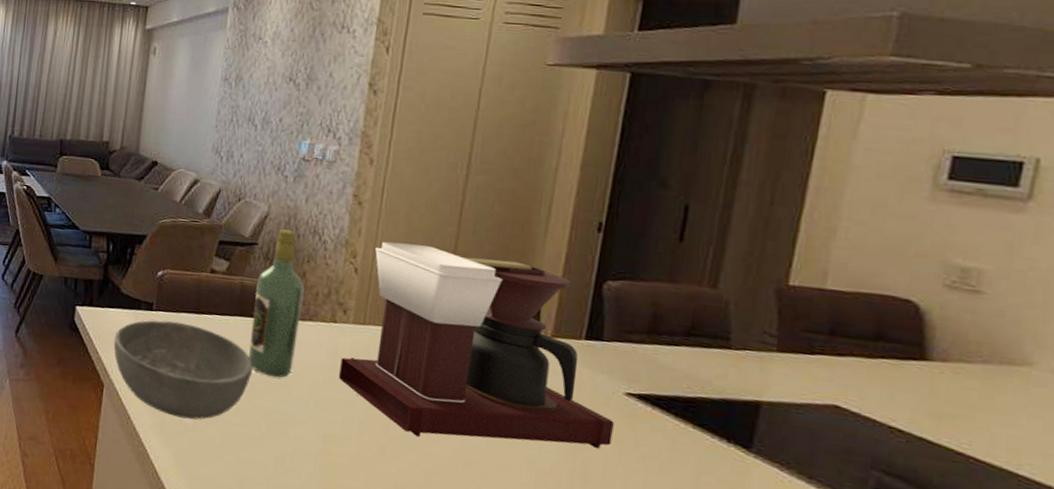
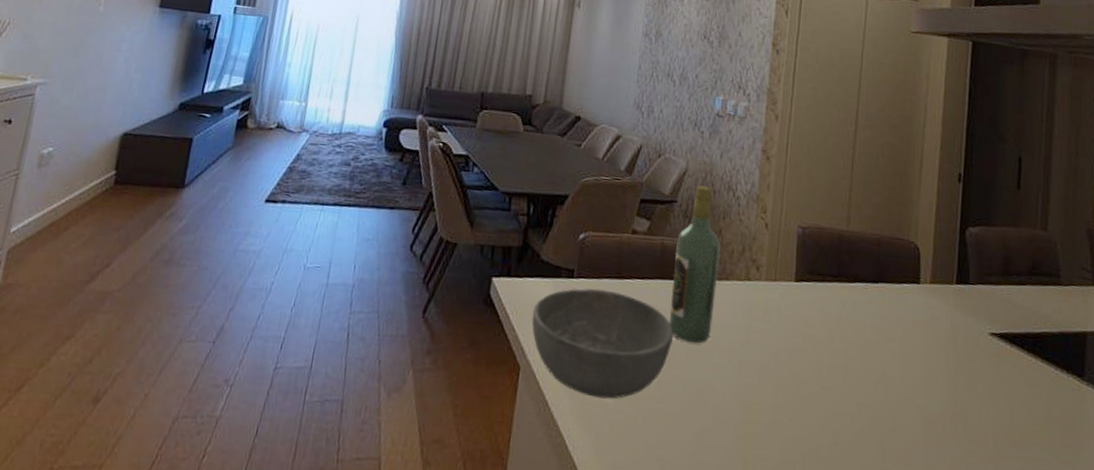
coffee maker: present [338,242,614,449] -> none [753,196,983,396]

